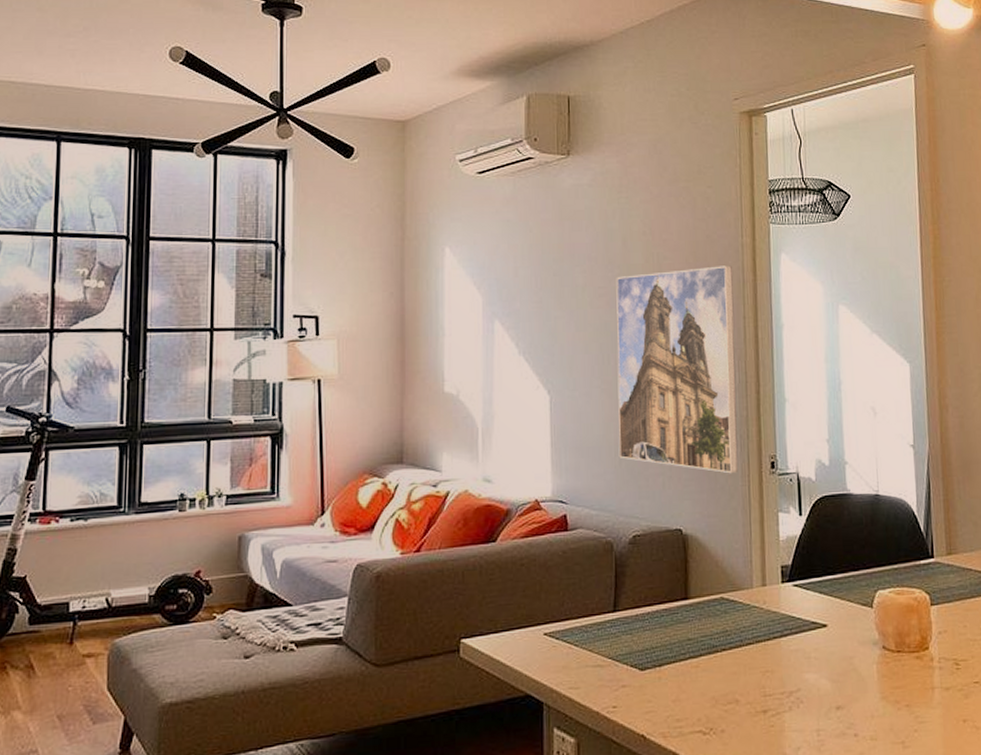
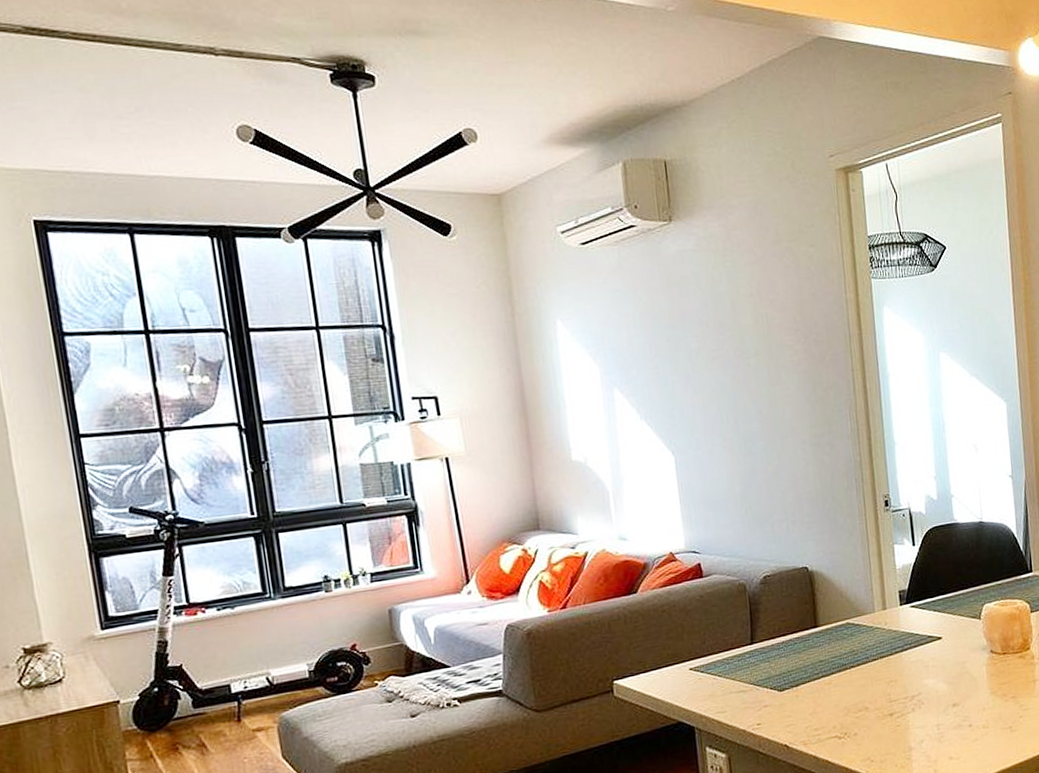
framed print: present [616,265,739,474] -> none [728,321,856,514]

